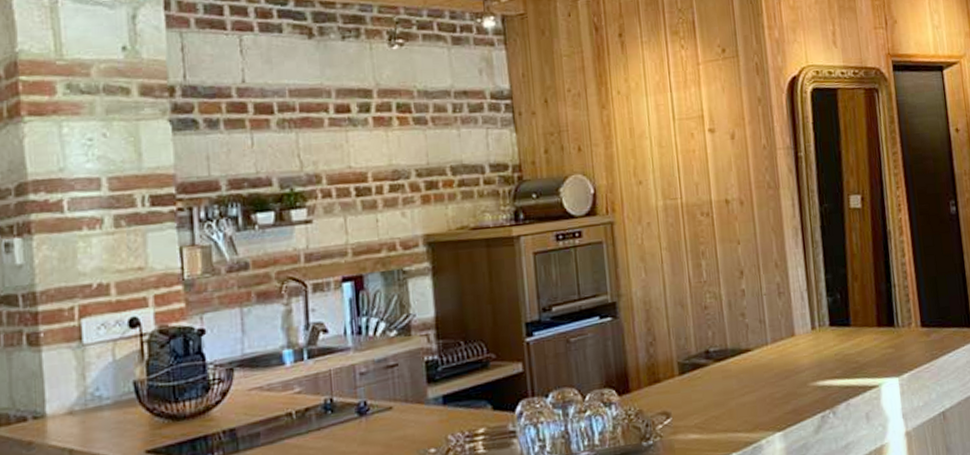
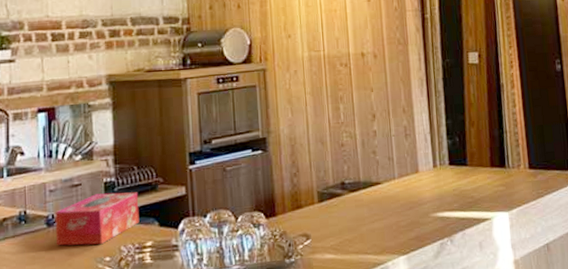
tissue box: none [367,371,469,438] -> present [55,192,140,246]

